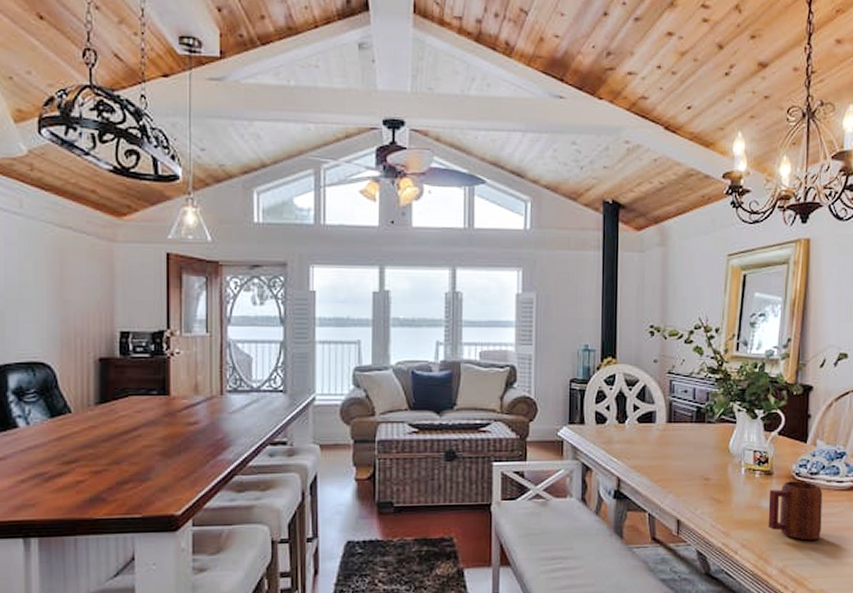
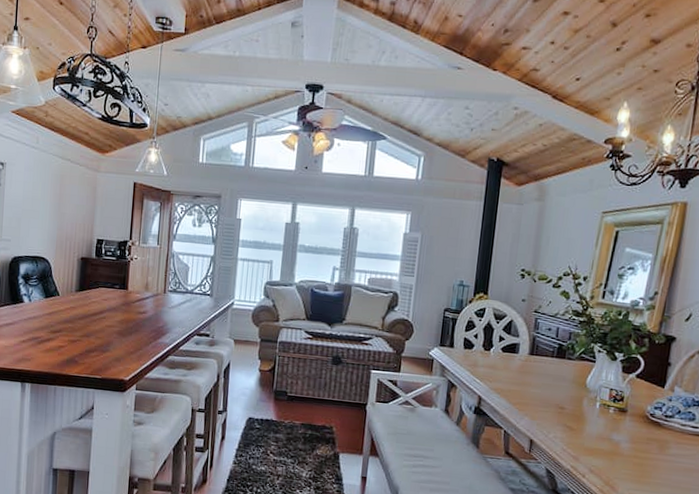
mug: present [768,481,823,541] -> none [617,420,676,477]

